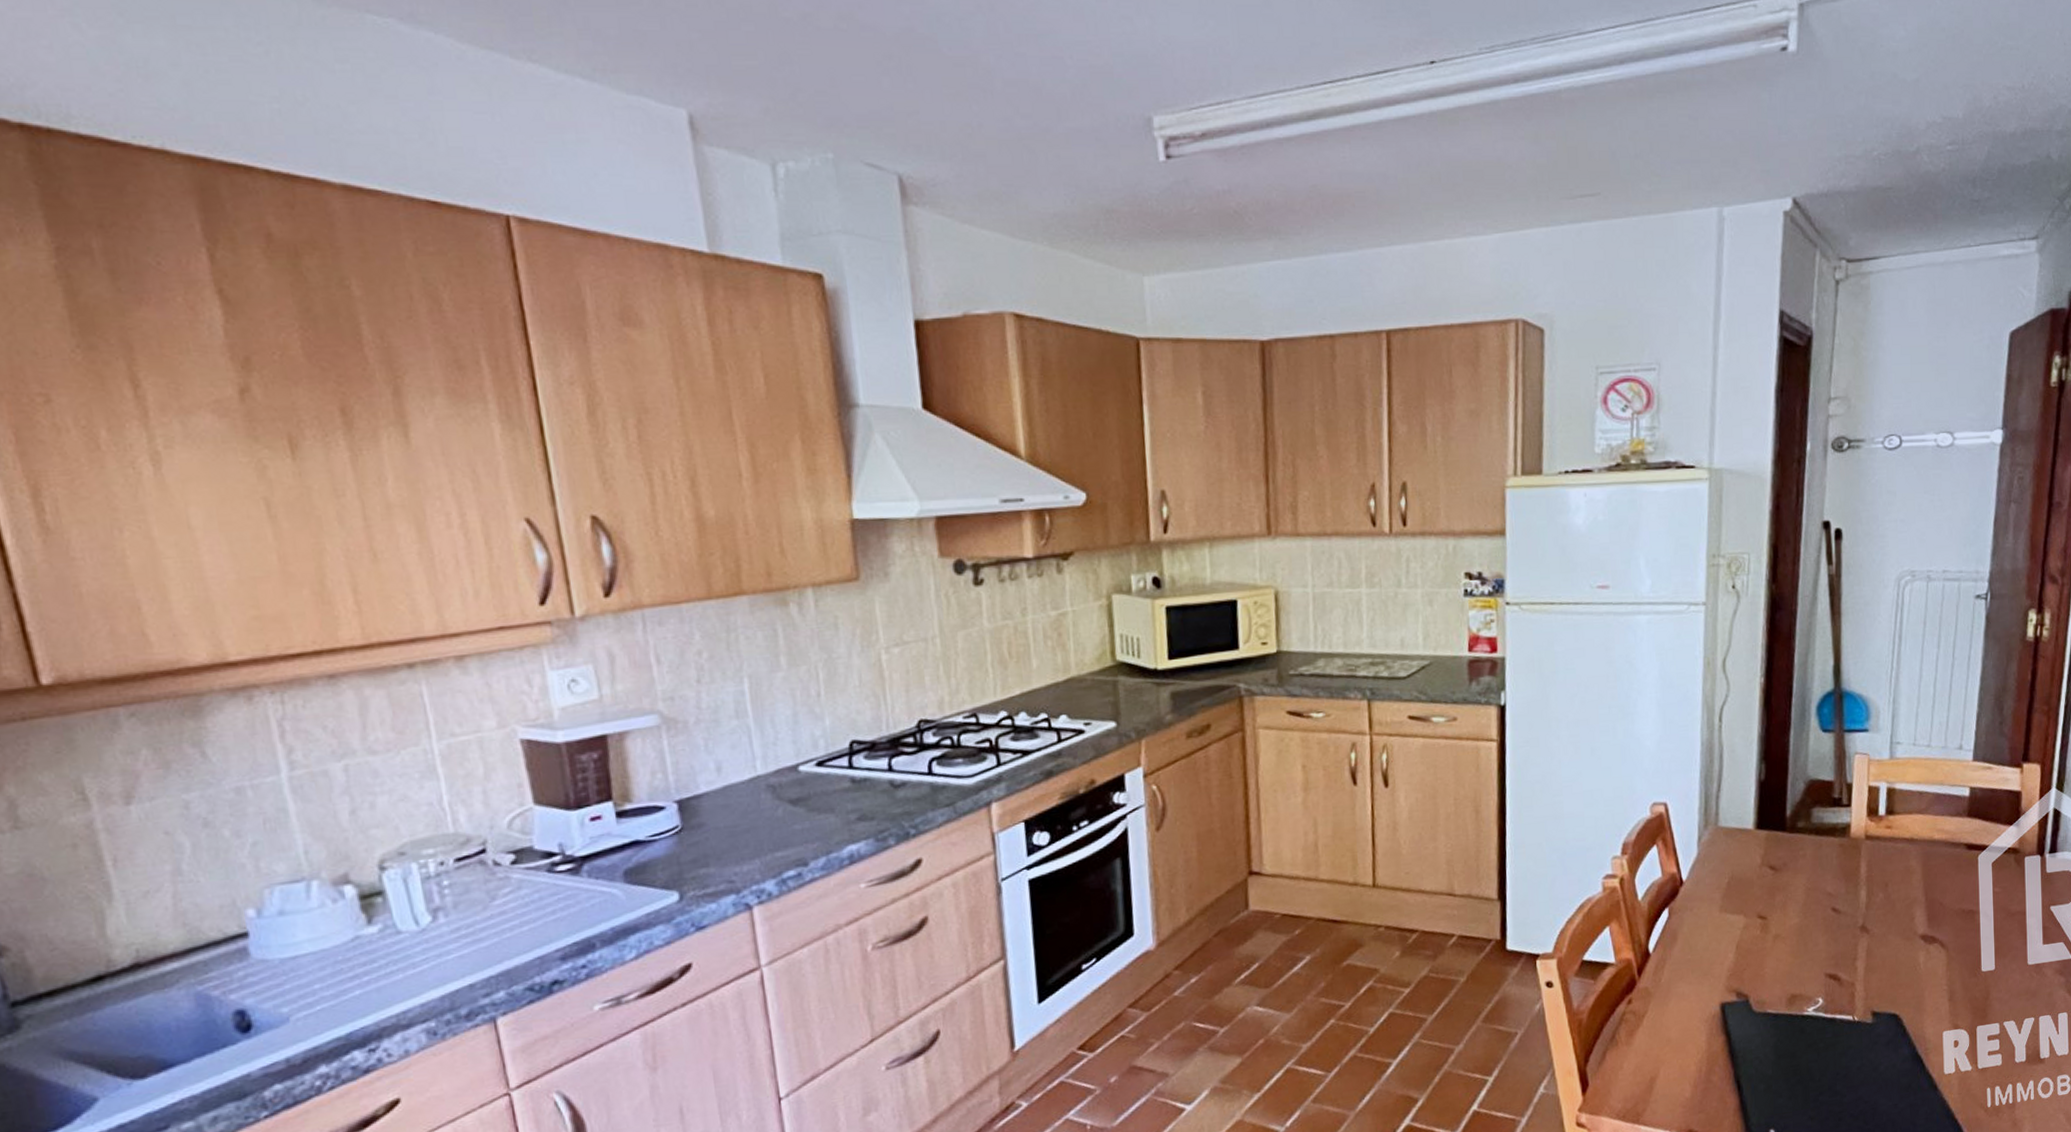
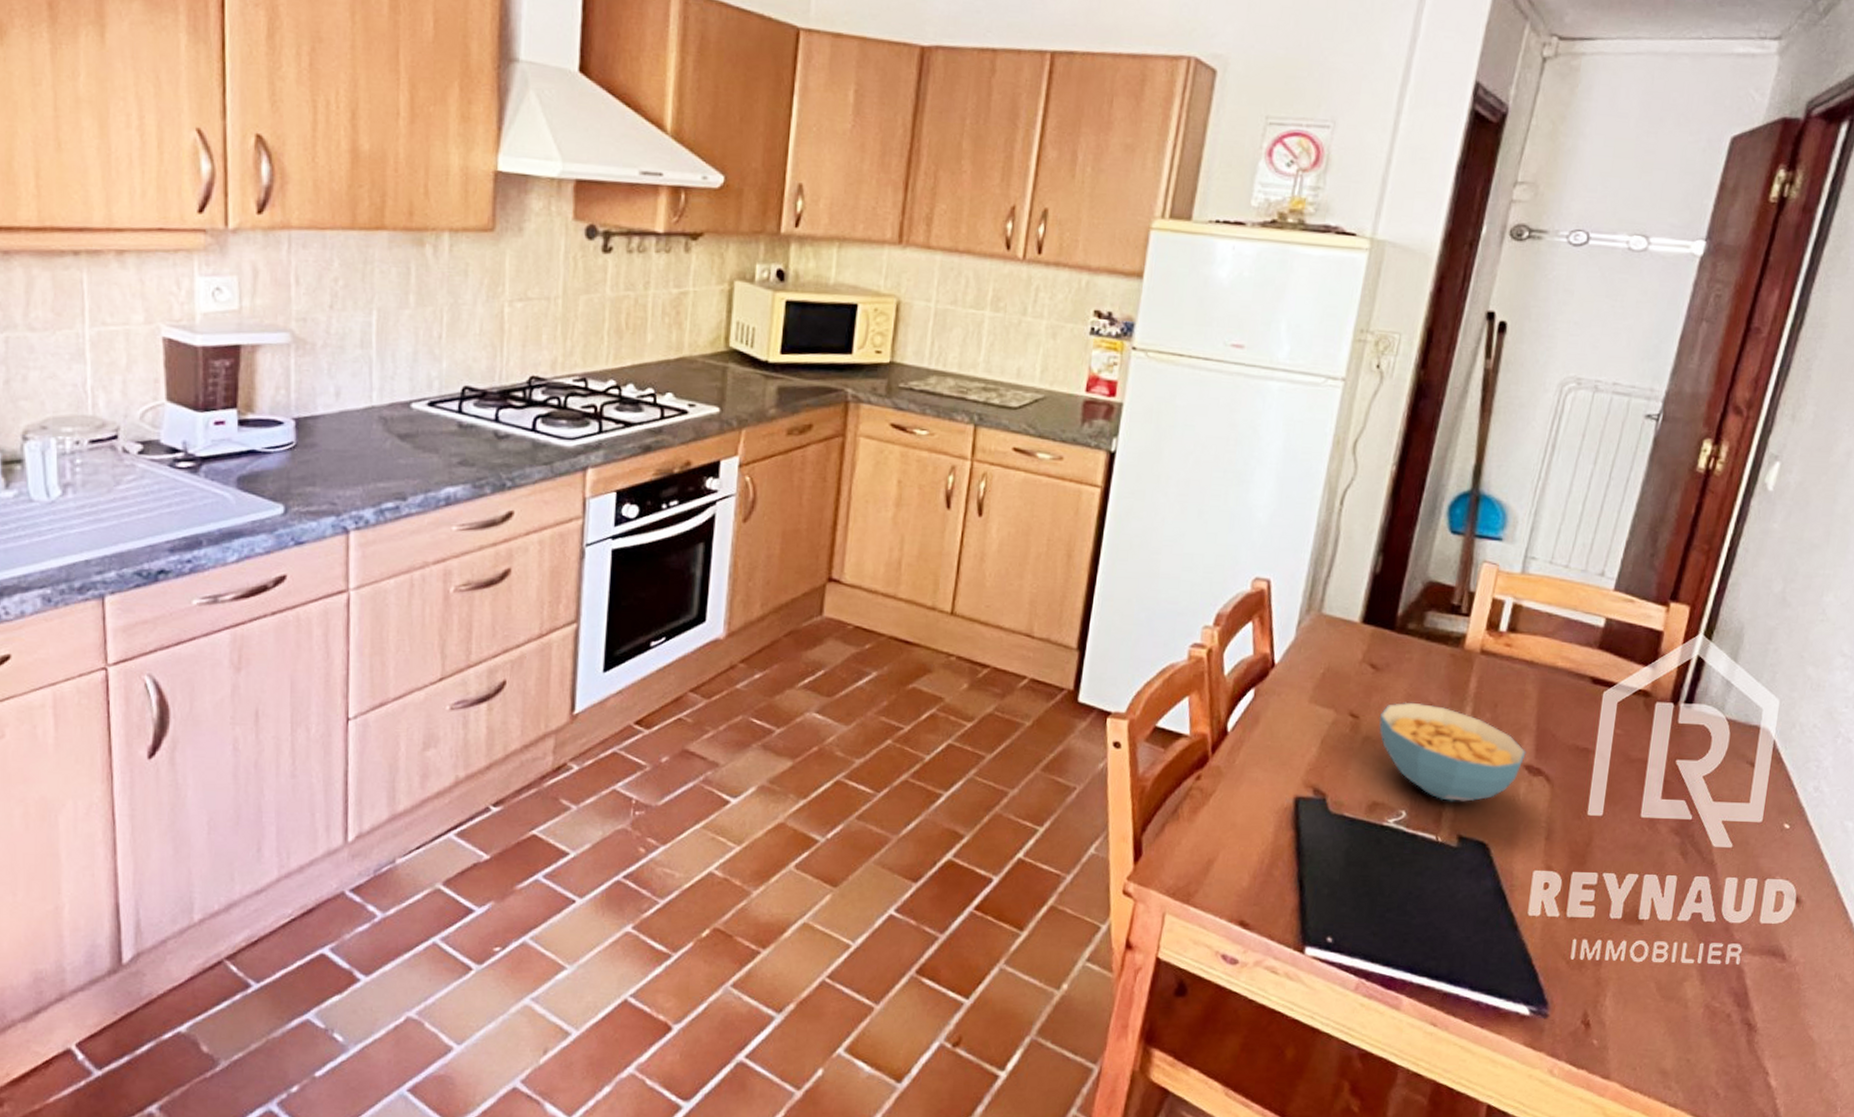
cereal bowl: none [1785,895,1920,982] -> present [1378,702,1526,802]

